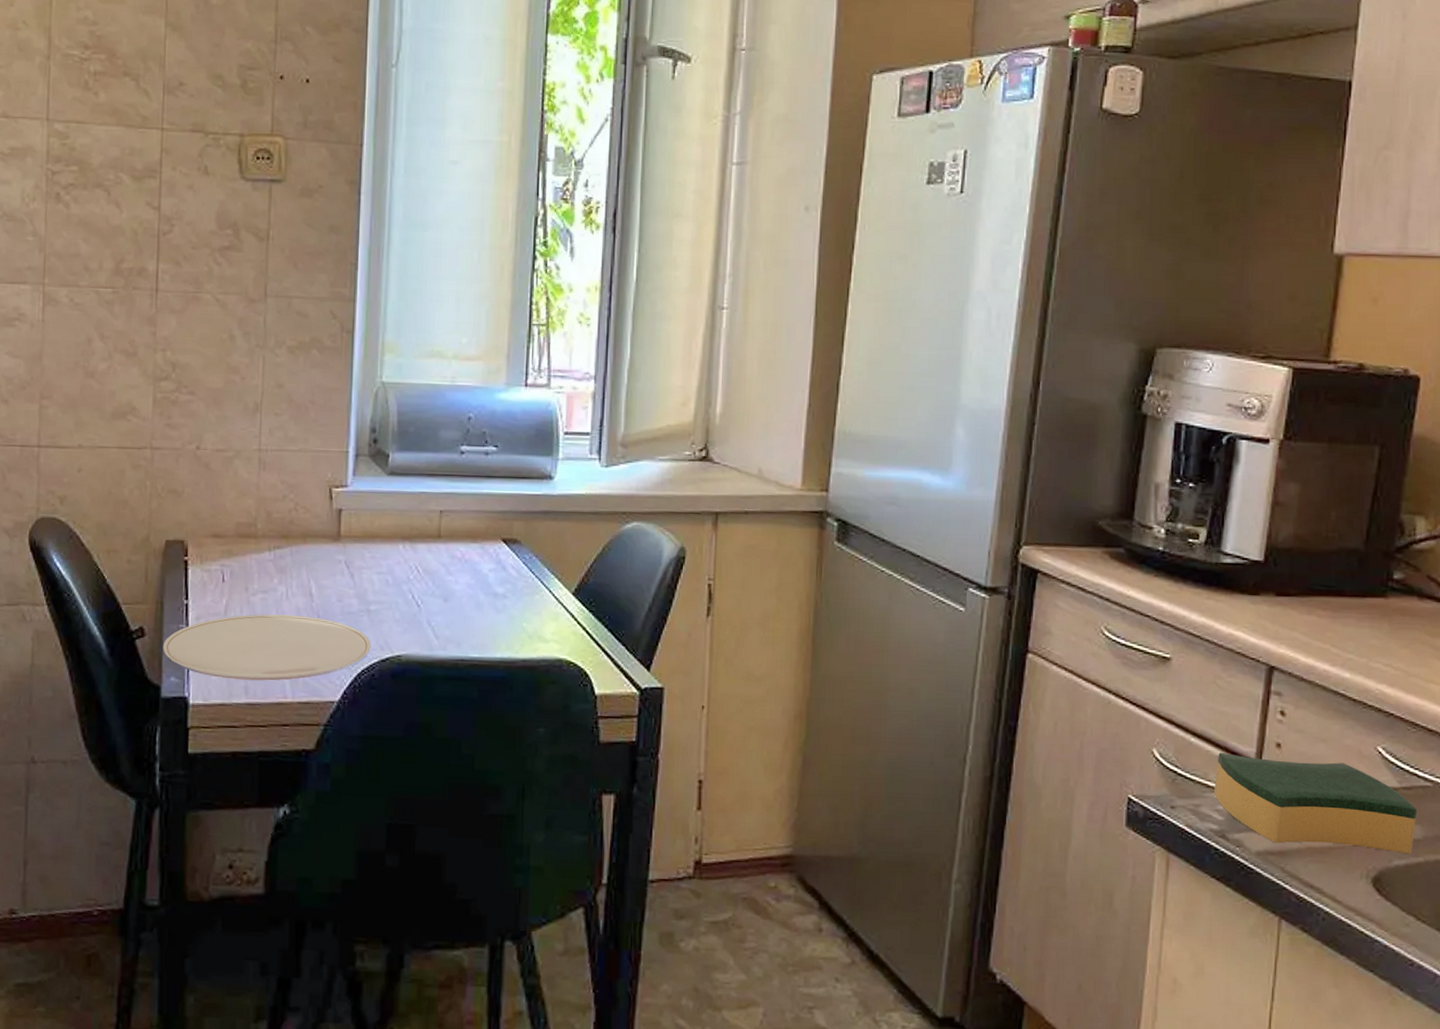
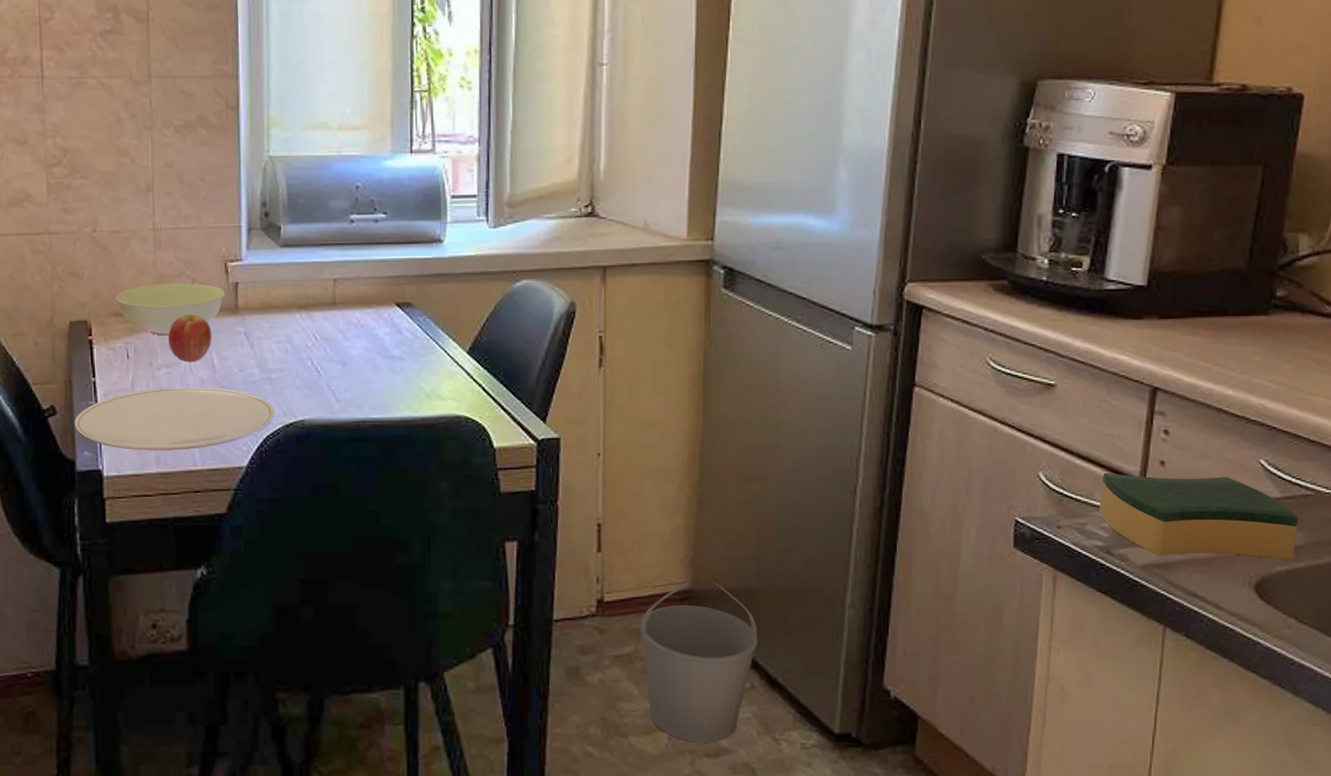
bowl: none [214,506,328,560] -> present [115,283,226,336]
fruit: none [266,540,311,589] -> present [168,315,212,363]
bucket: none [737,843,861,1021] -> present [639,578,759,743]

